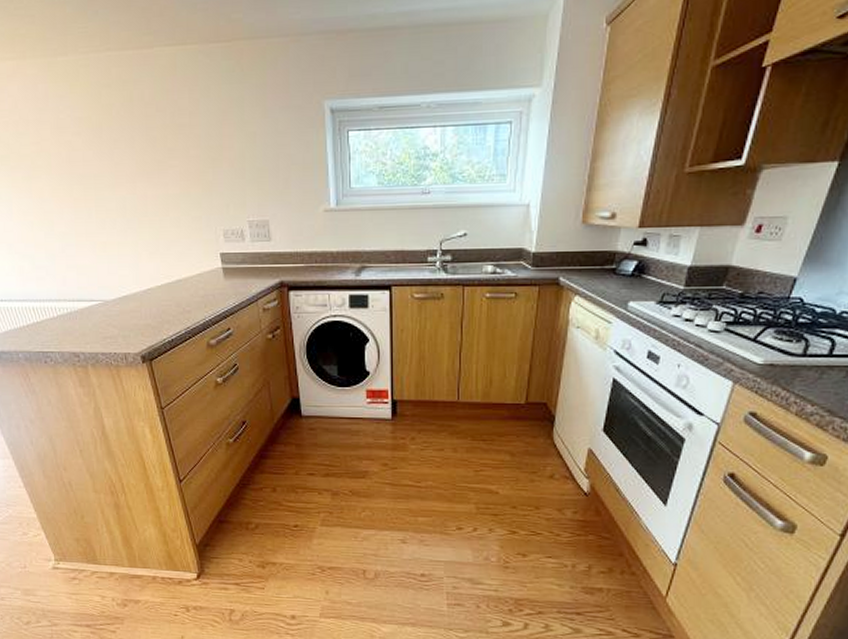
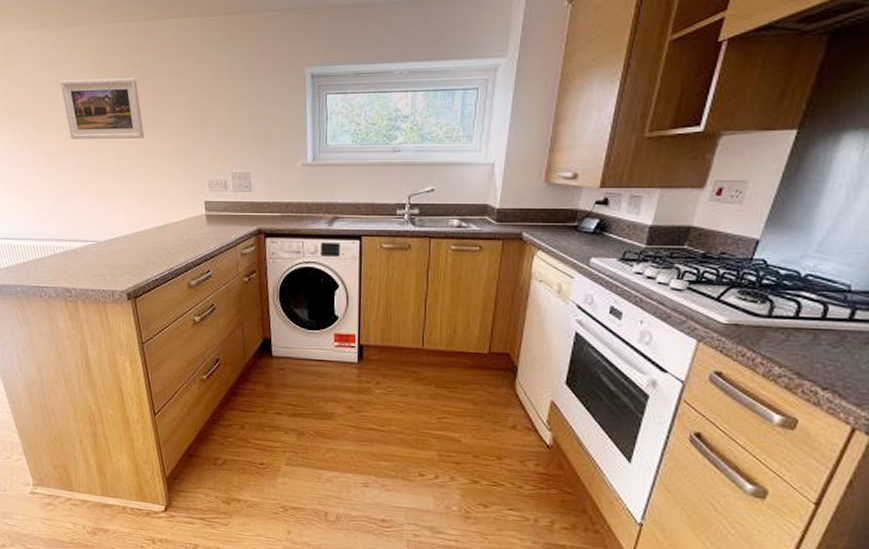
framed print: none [47,115,148,187] -> present [60,78,144,139]

